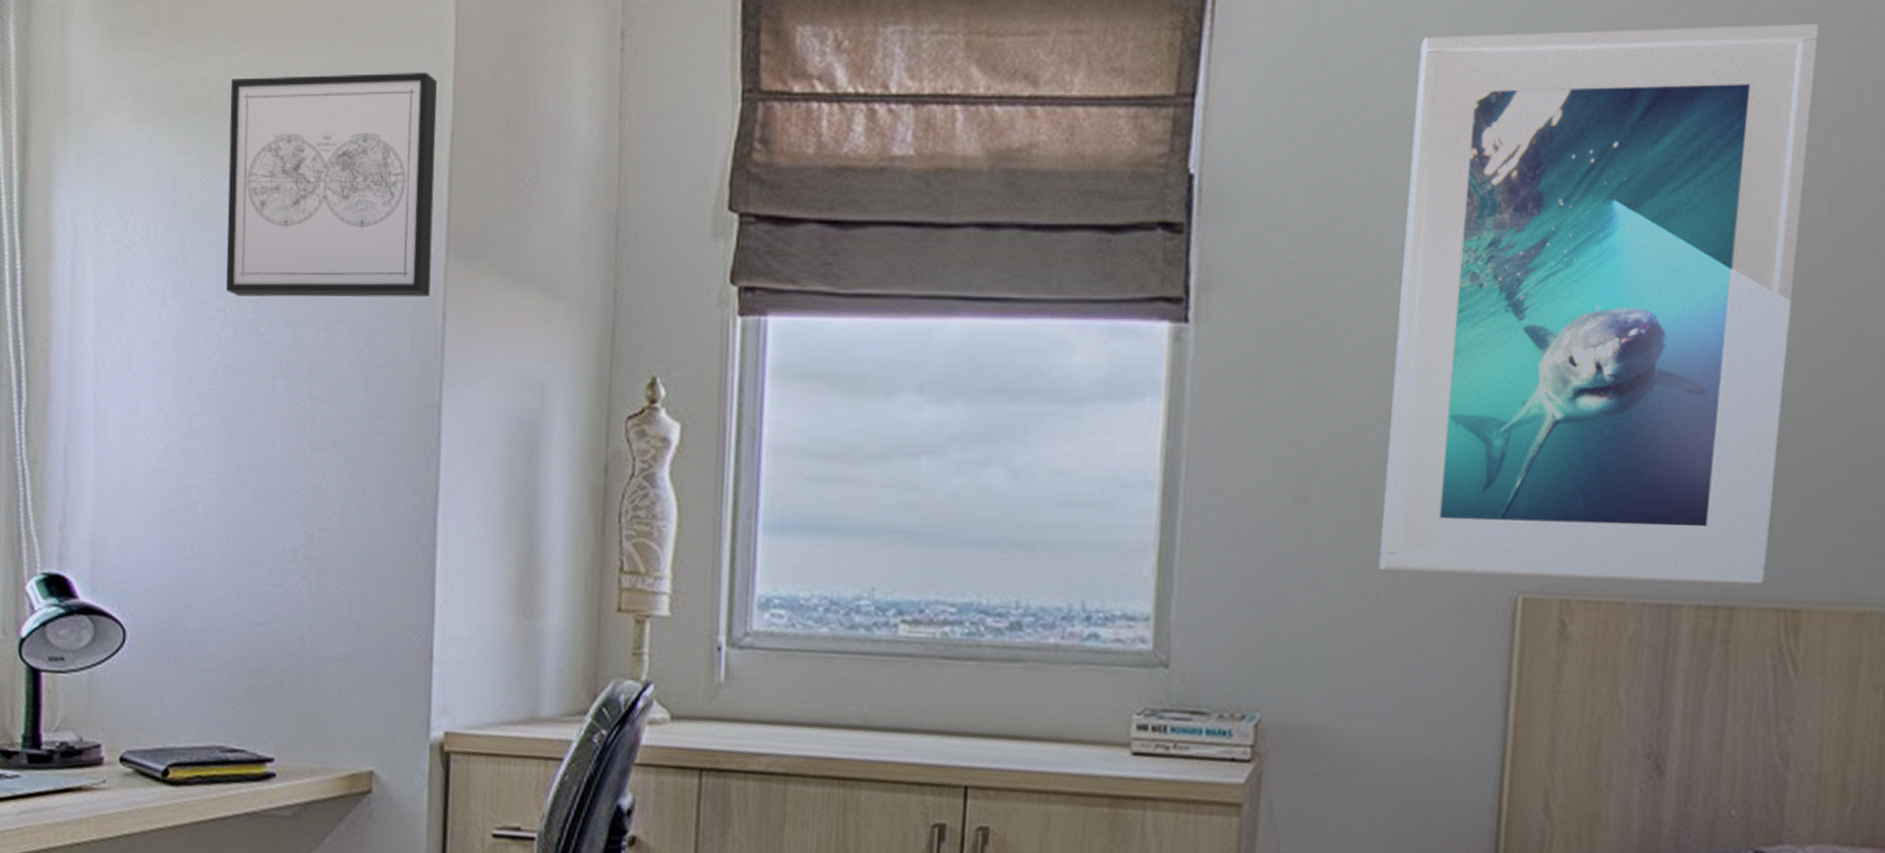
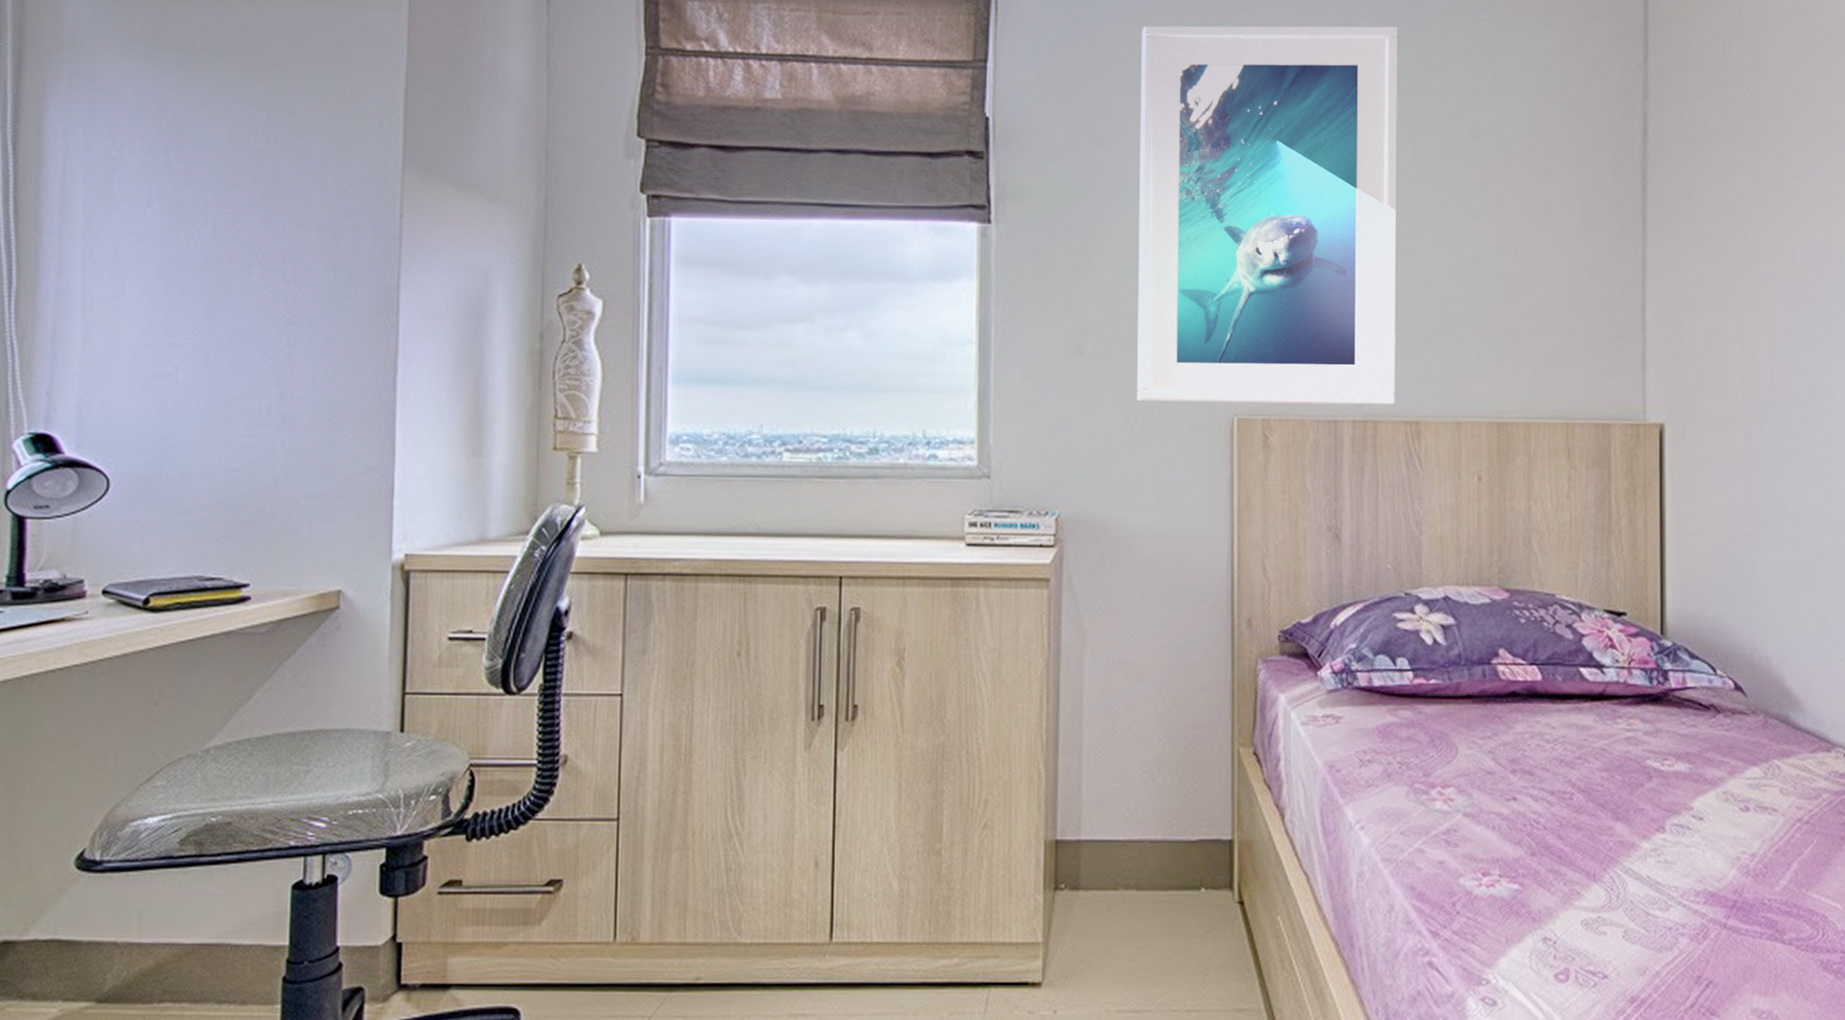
wall art: present [226,72,437,298] -> none [207,24,394,201]

